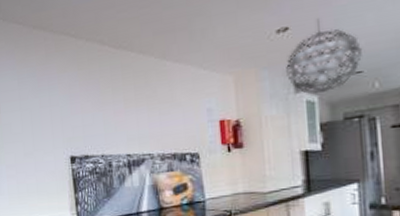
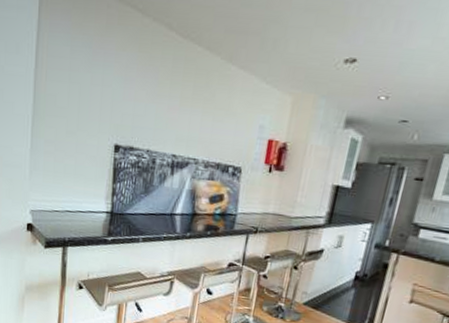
pendant light: present [286,18,362,94] -> none [341,57,414,133]

